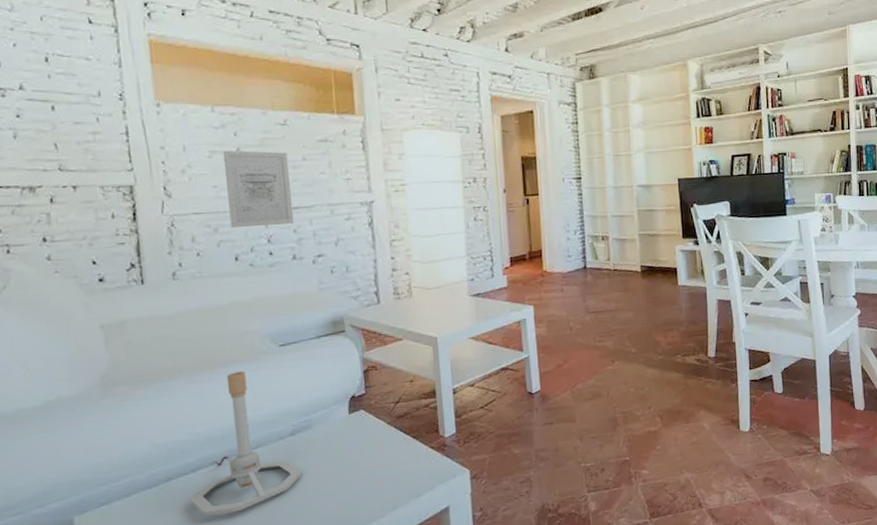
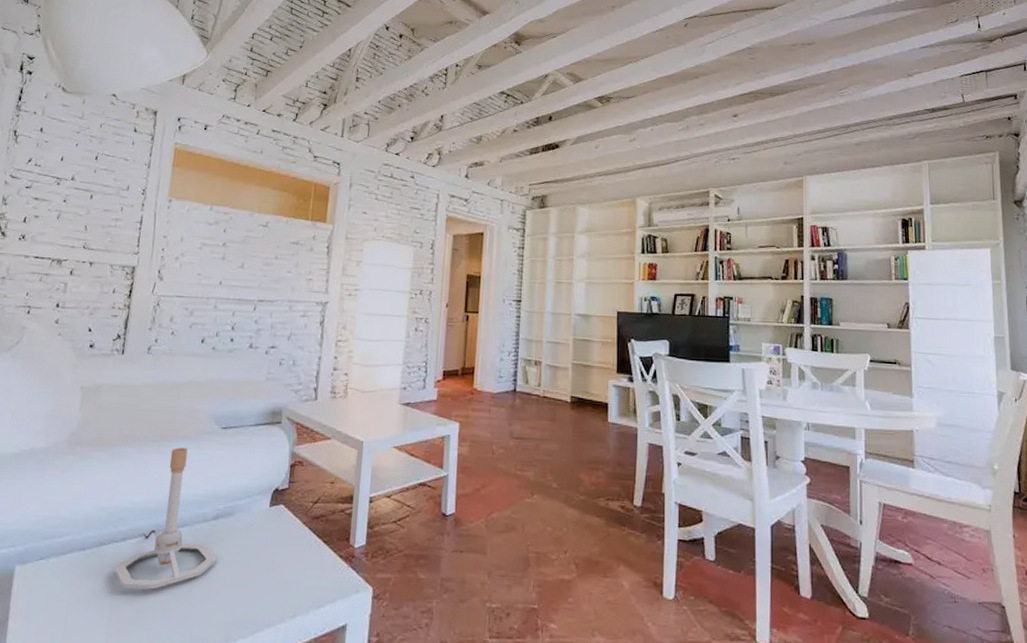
wall art: present [222,150,295,229] -> none [204,244,263,315]

